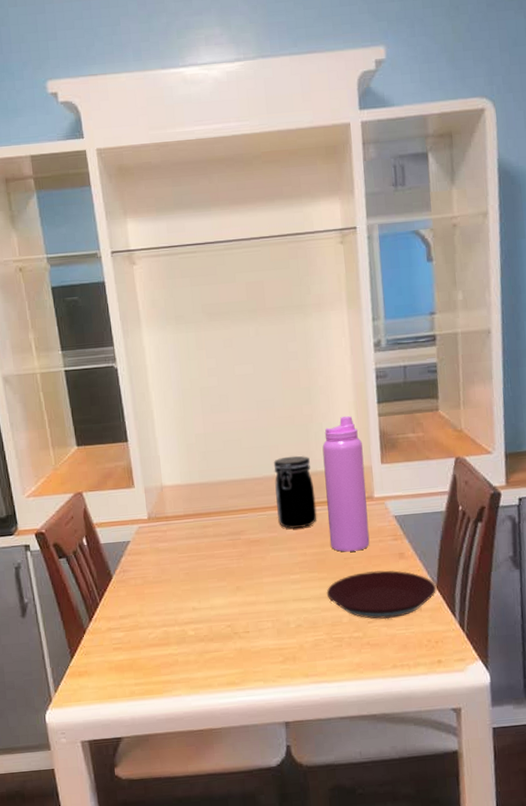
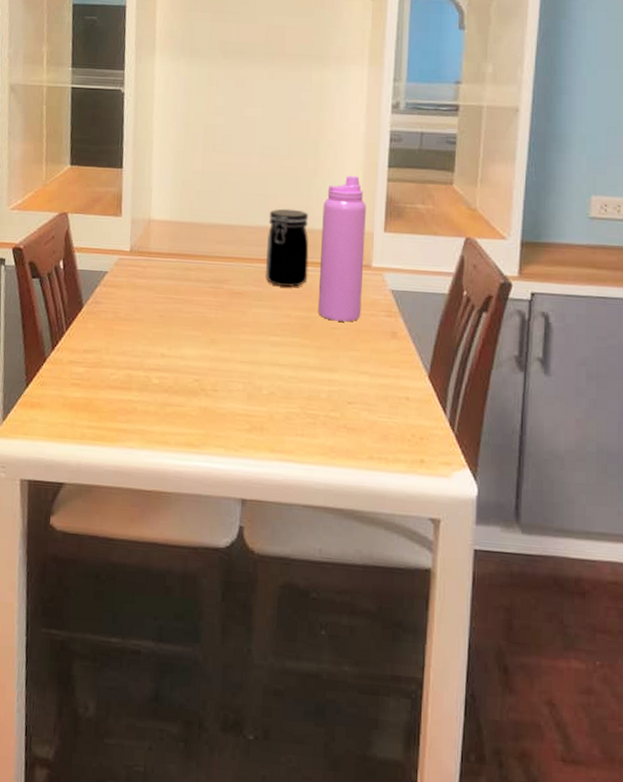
plate: present [326,570,436,619] -> none [306,346,428,403]

